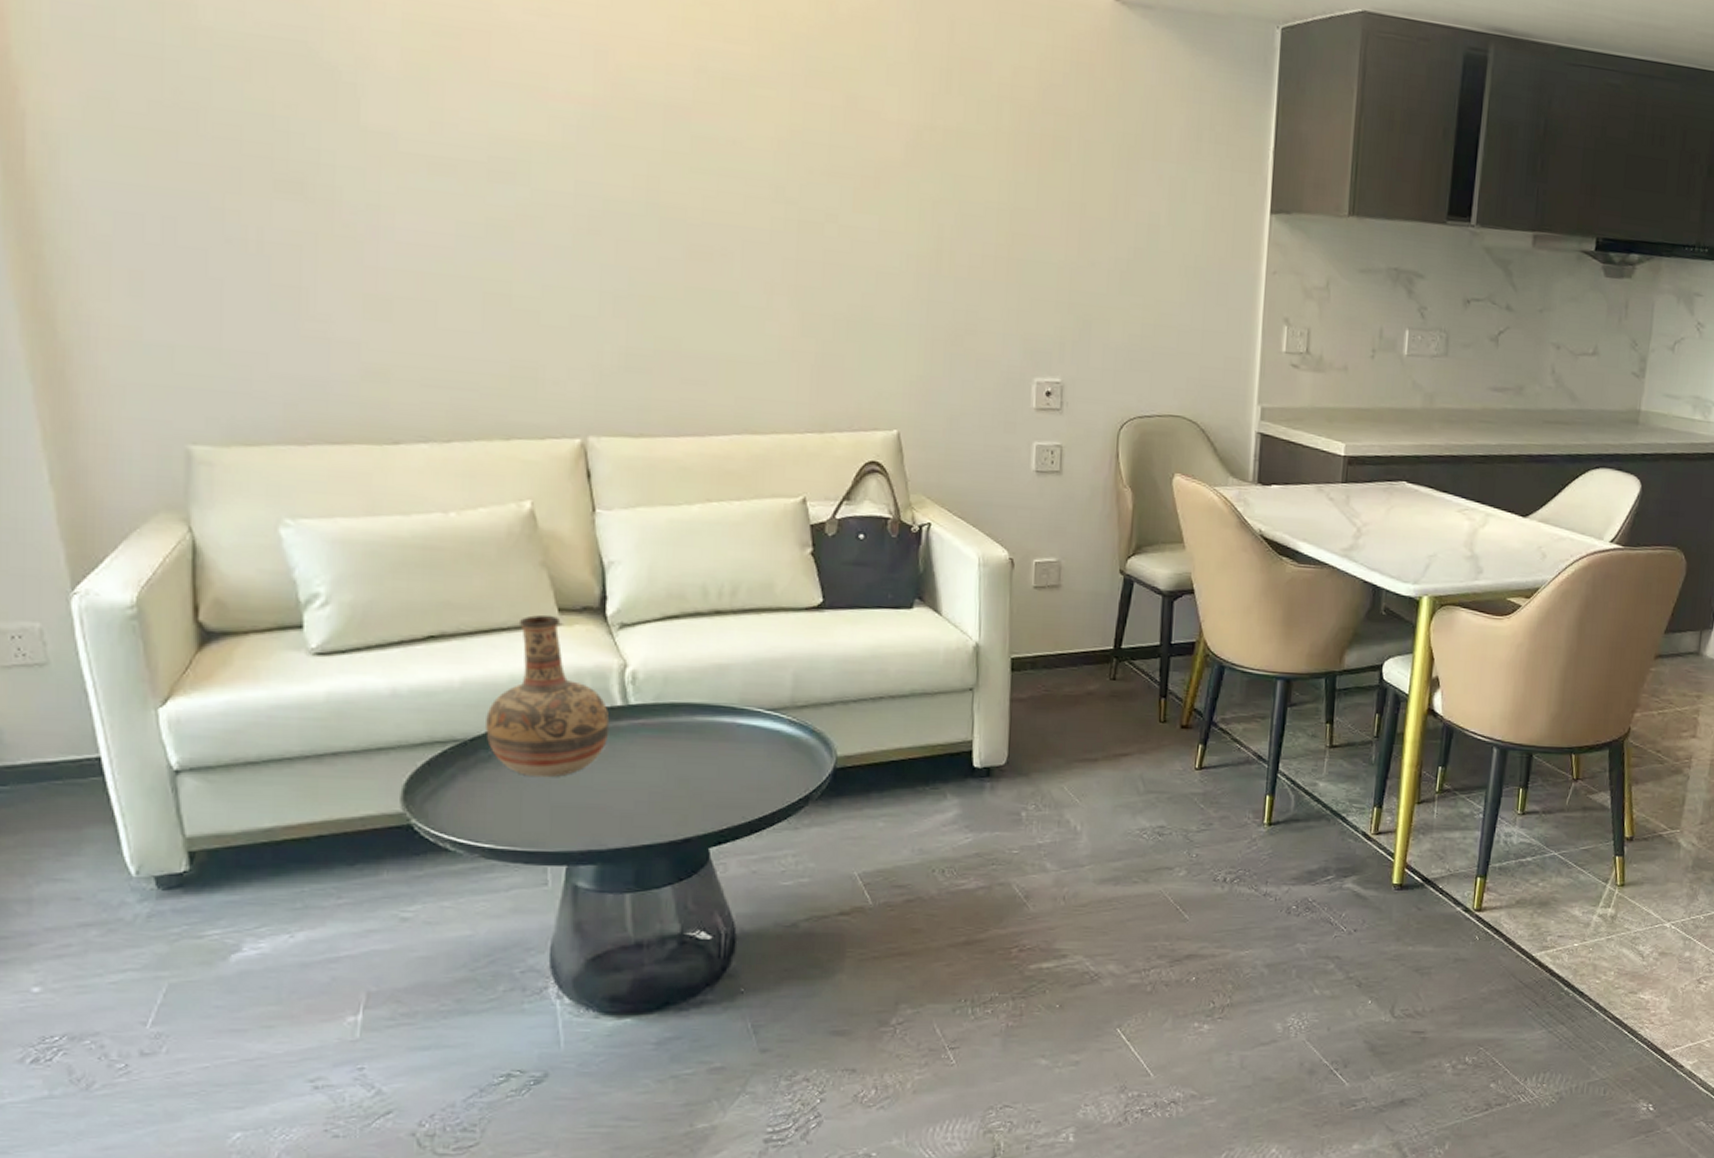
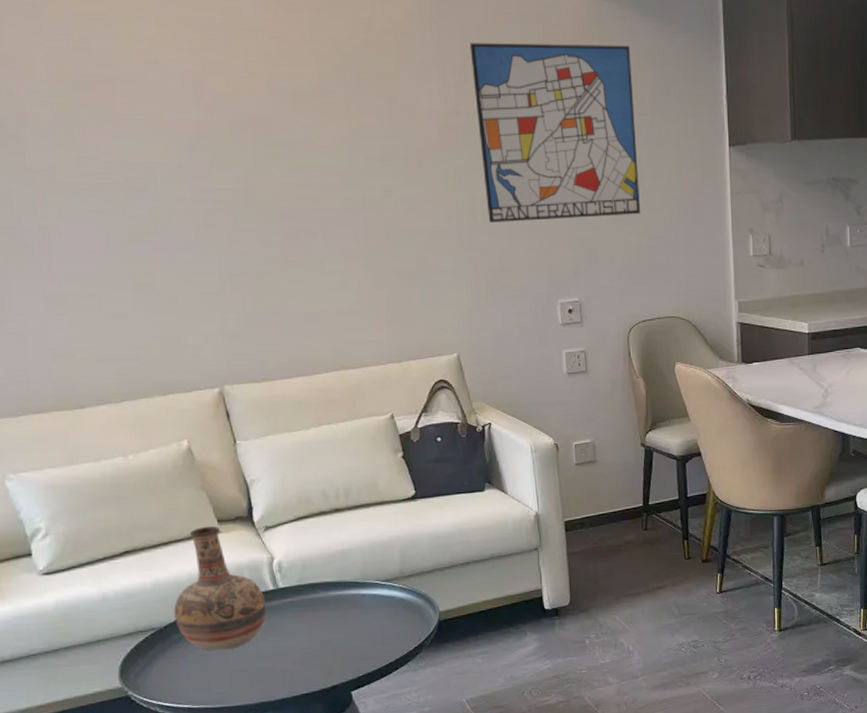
wall art: none [956,43,1160,283] -> present [469,43,640,222]

